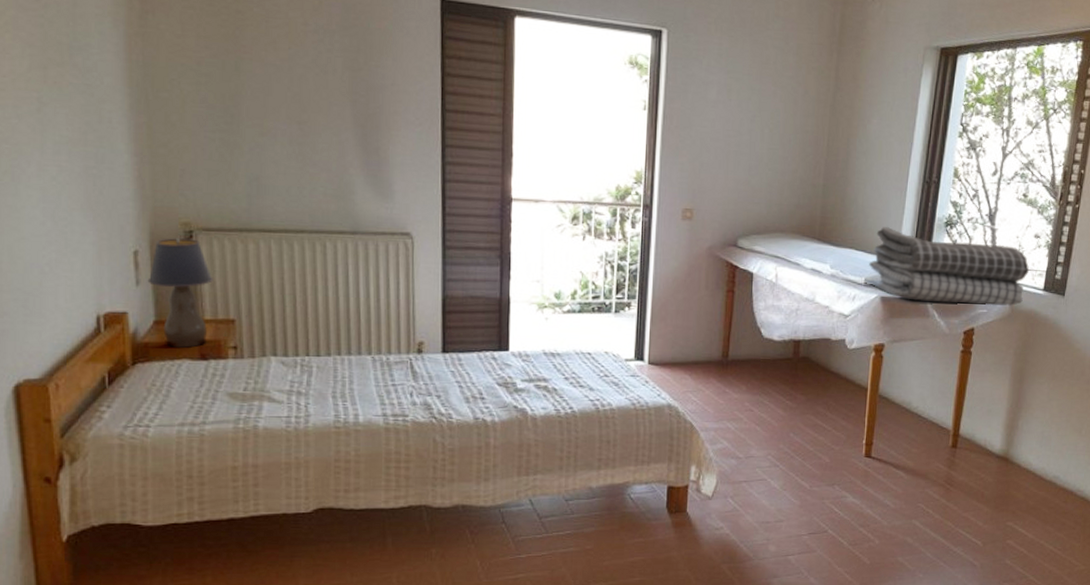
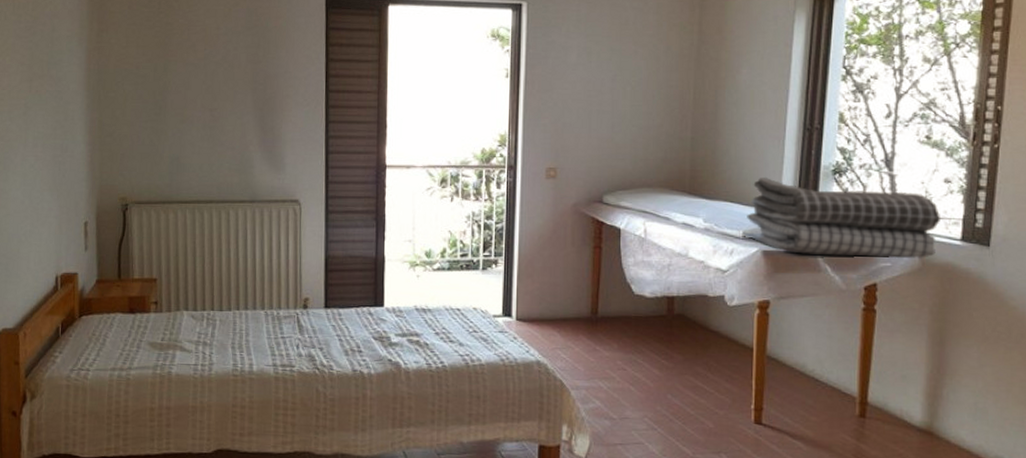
table lamp: present [147,238,213,348] -> none [93,211,142,303]

